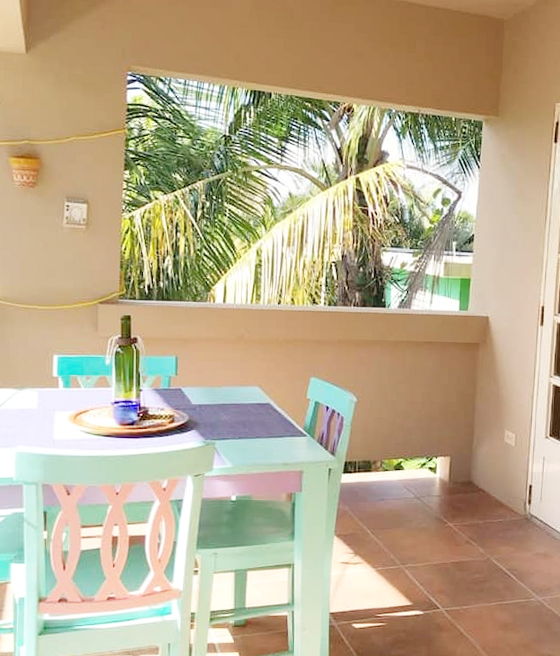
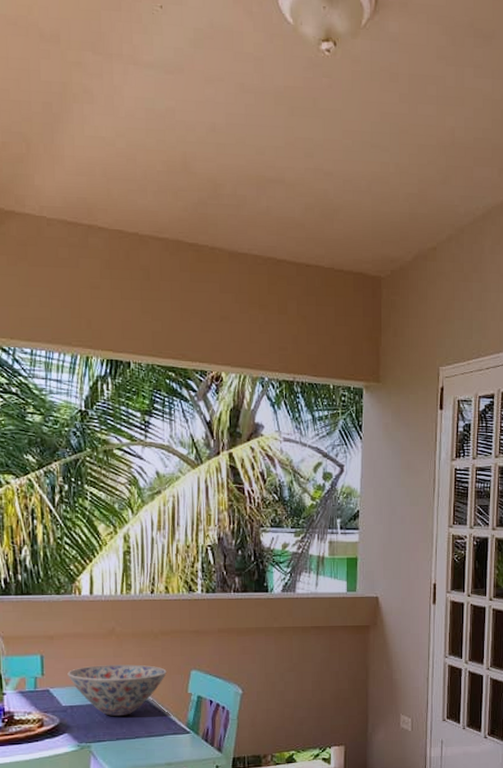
bowl: none [198,368,288,416] -> present [67,664,167,716]

